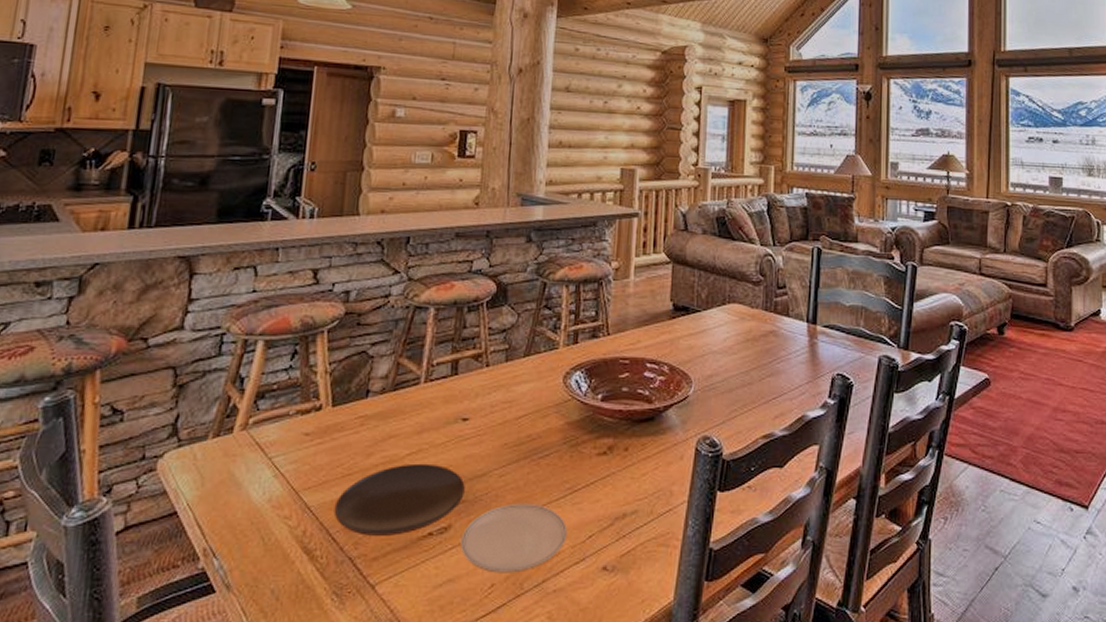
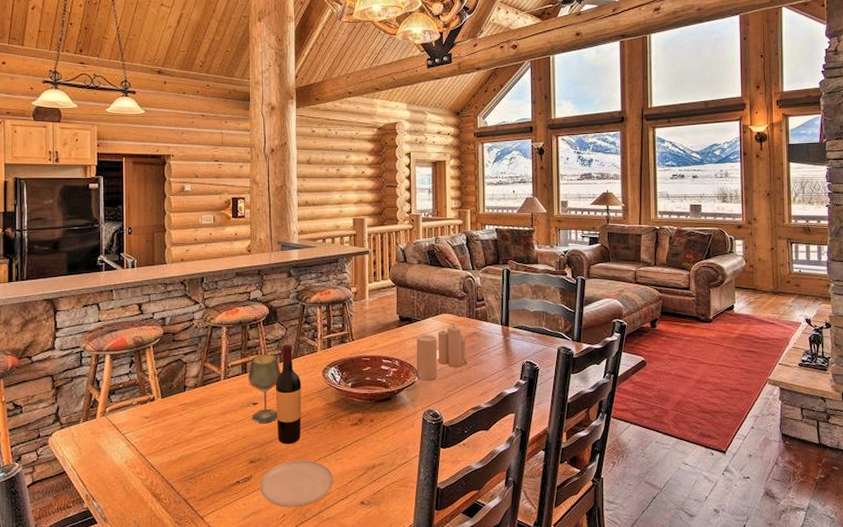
plate: present [334,463,465,536] -> none [170,434,259,484]
wine glass: none [458,349,507,449] -> present [247,354,282,424]
wine bottle: none [493,336,533,480] -> present [275,344,302,444]
candle: none [690,330,722,396] -> present [416,334,438,381]
candle: none [721,316,761,378] -> present [437,323,468,367]

